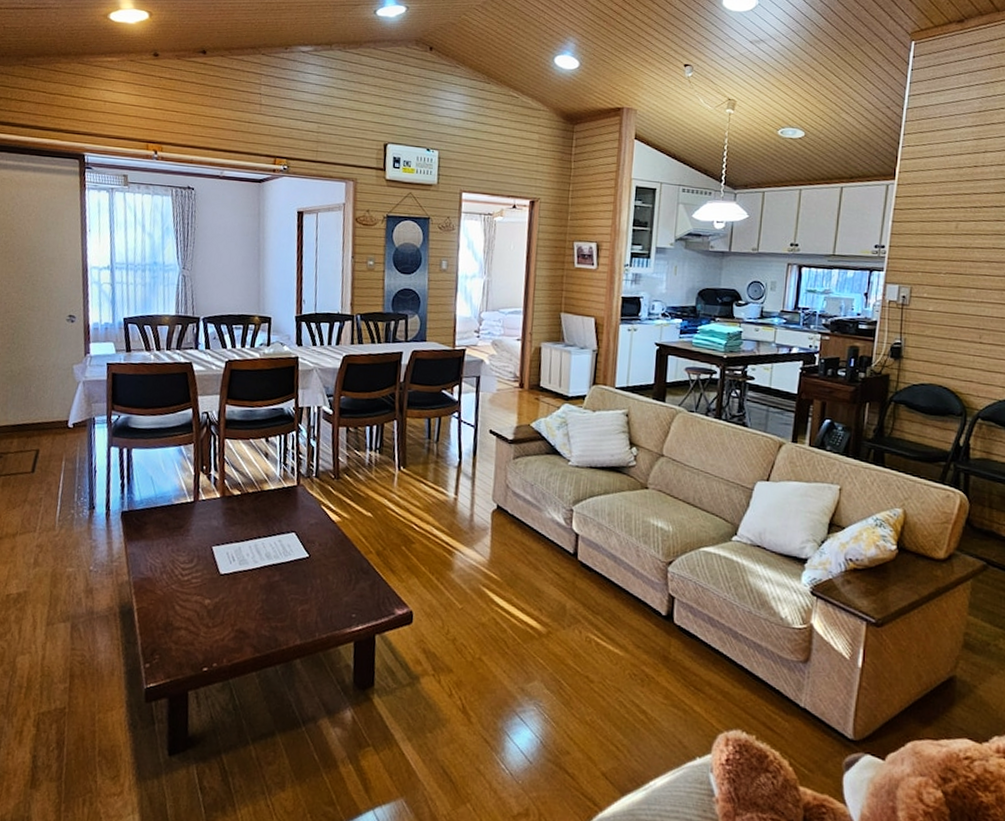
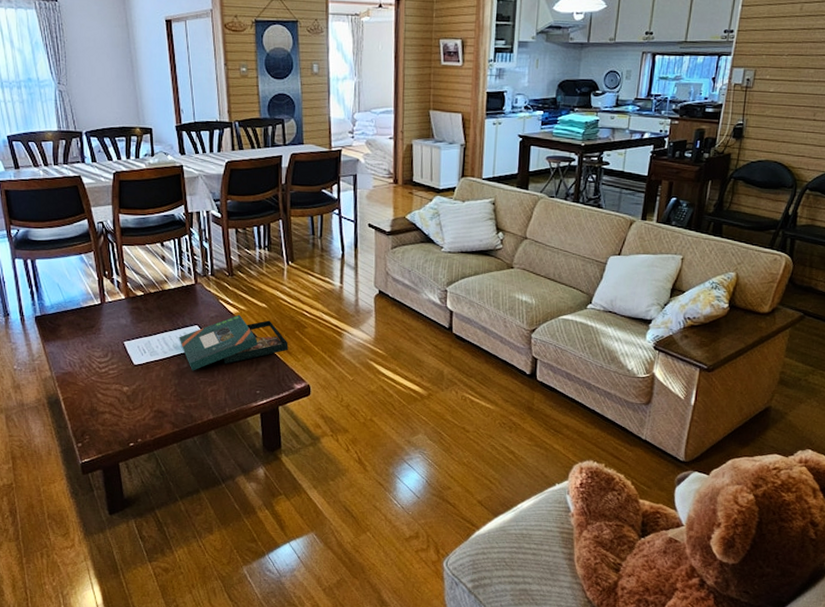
board game: none [272,523,393,586] -> present [179,314,288,371]

